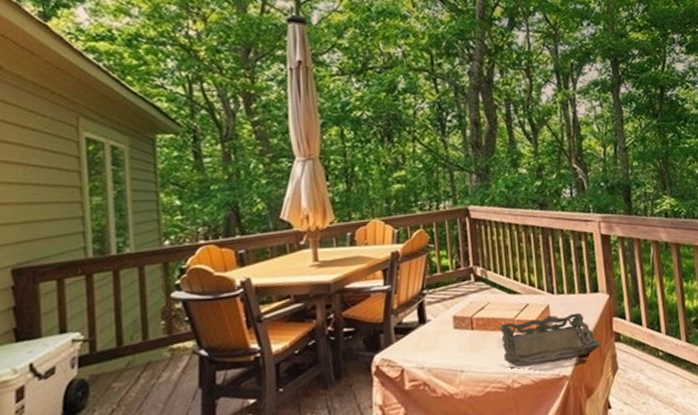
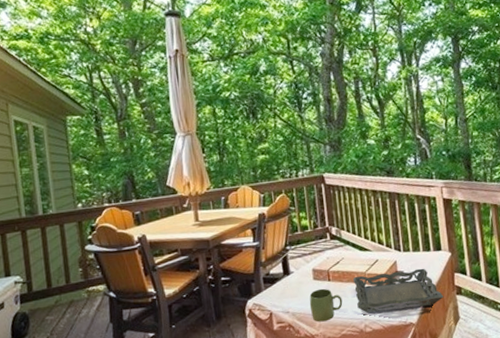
mug: none [448,338,488,379] -> present [309,288,343,322]

